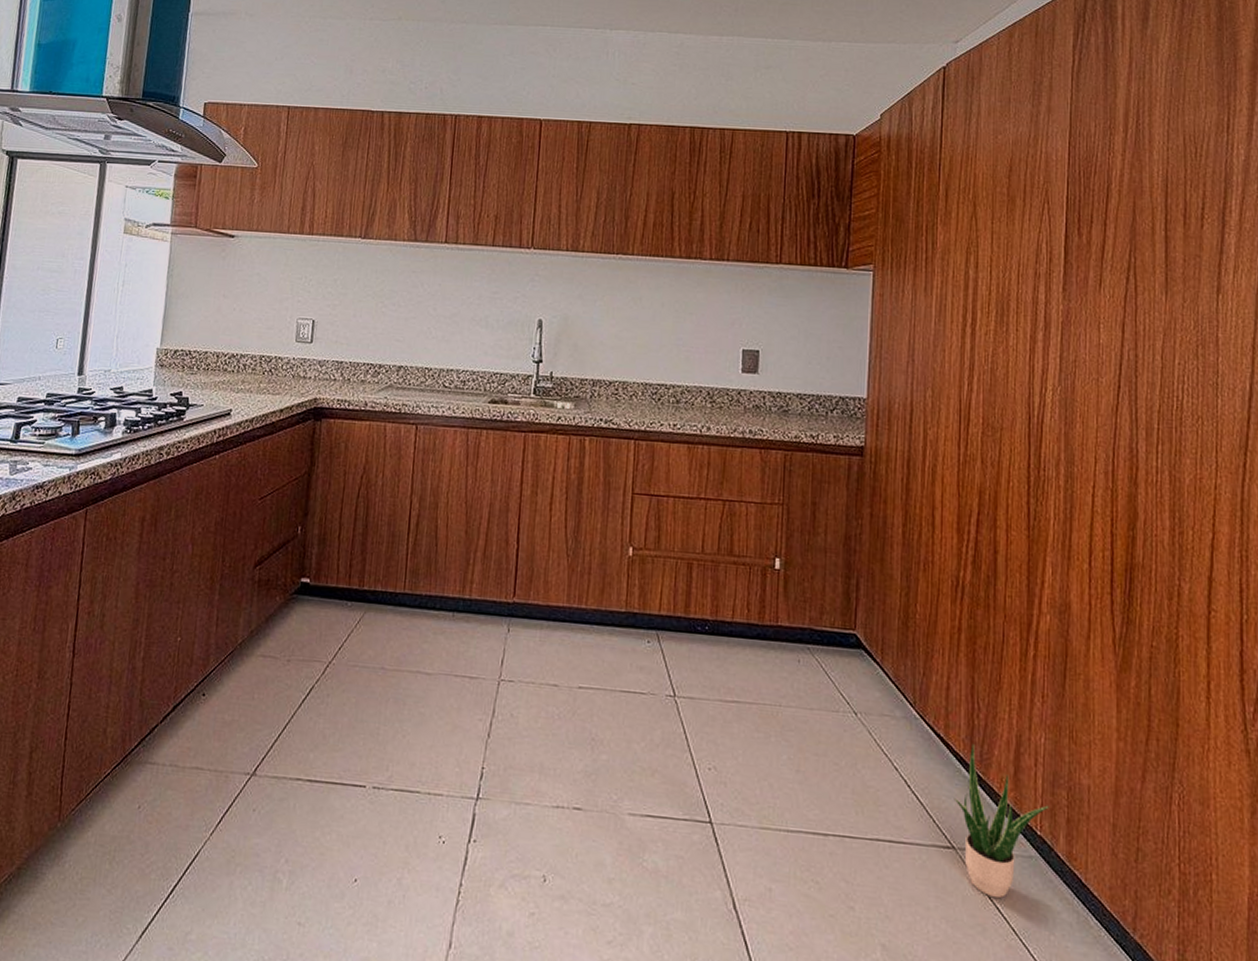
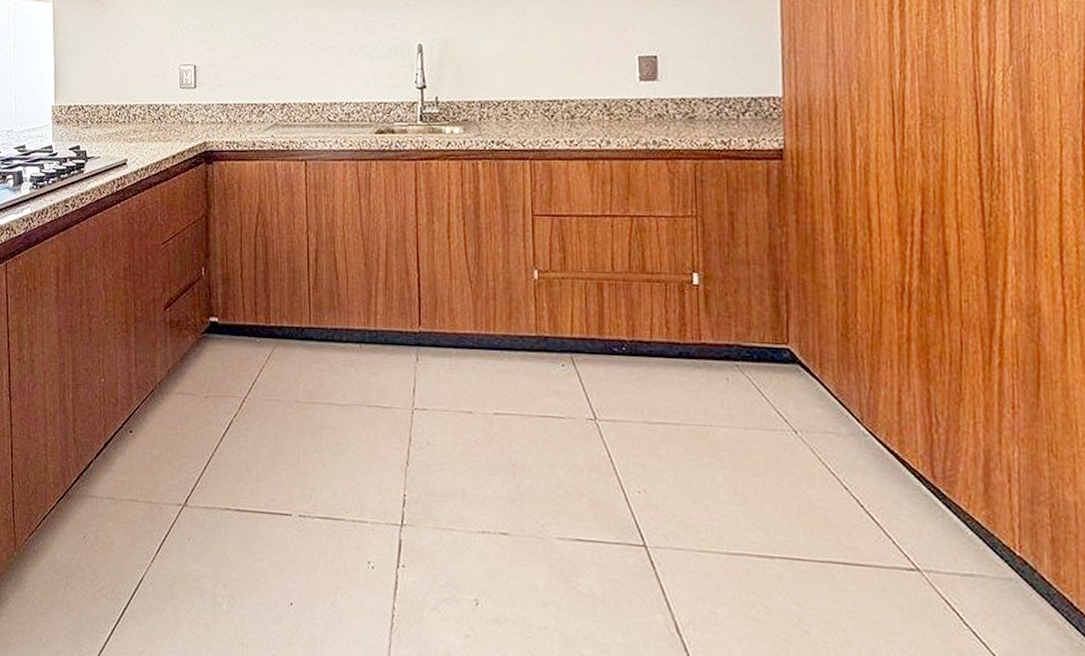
potted plant: present [953,744,1049,899] -> none [914,461,1029,623]

